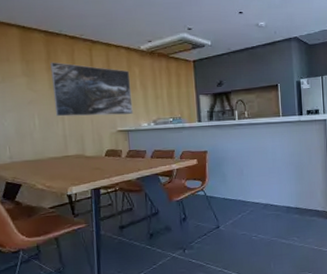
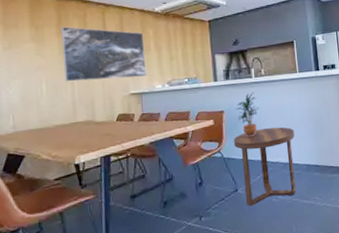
side table: none [217,169,276,242] -> present [234,127,297,206]
potted plant: none [219,134,242,178] -> present [236,92,260,138]

